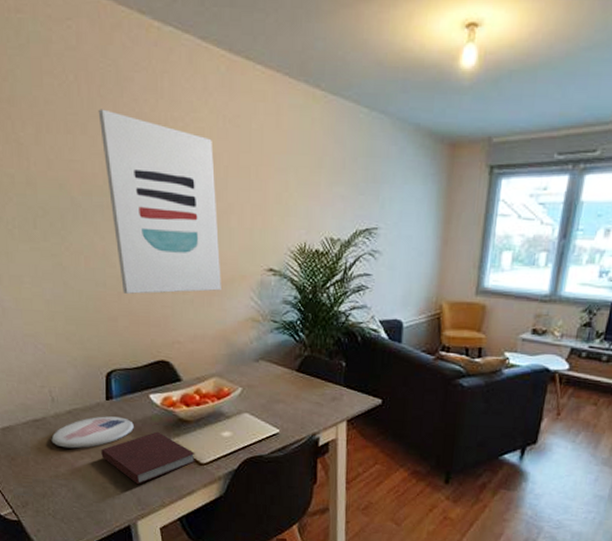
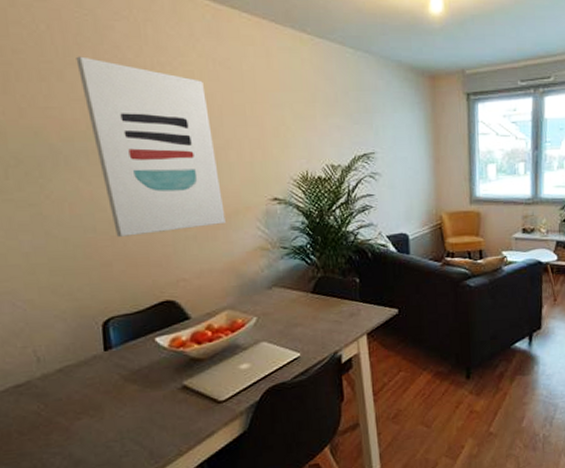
plate: present [51,416,134,449] -> none [38,366,140,411]
notebook: present [101,431,195,485] -> none [102,375,213,437]

